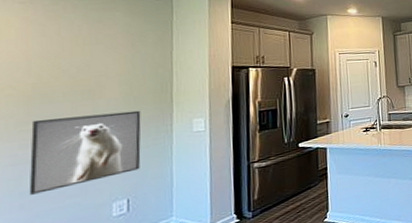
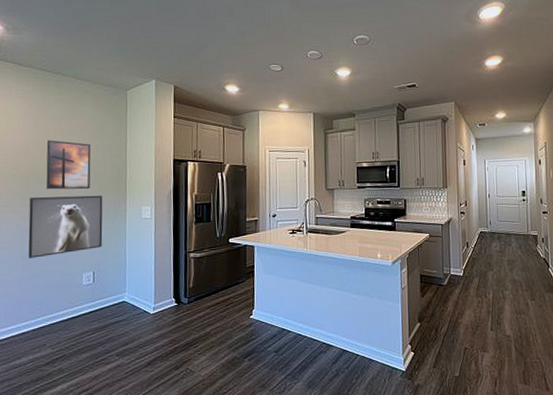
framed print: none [58,51,125,110] -> present [46,140,91,190]

